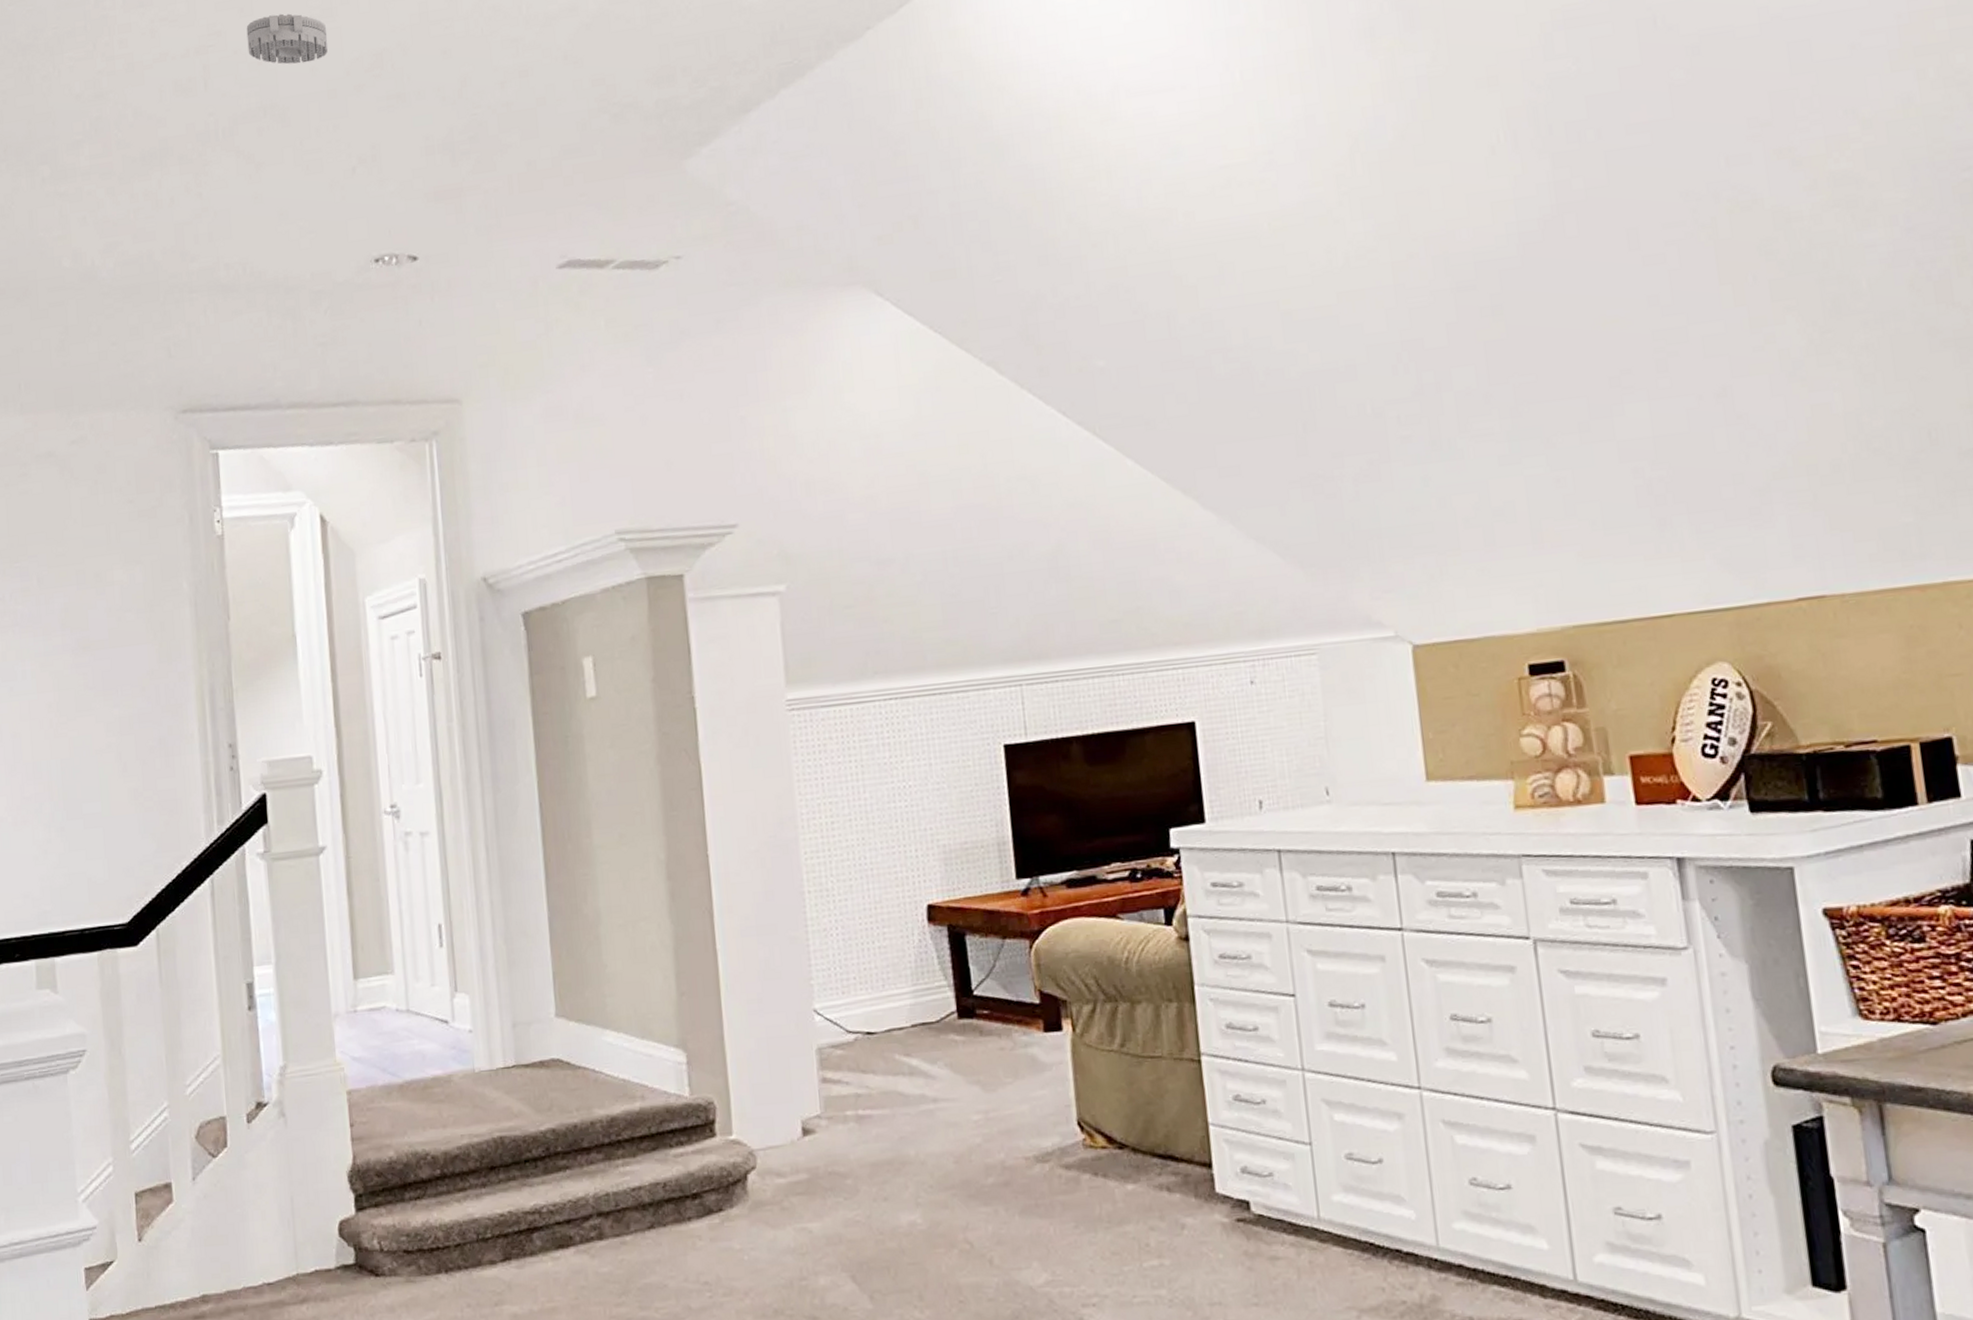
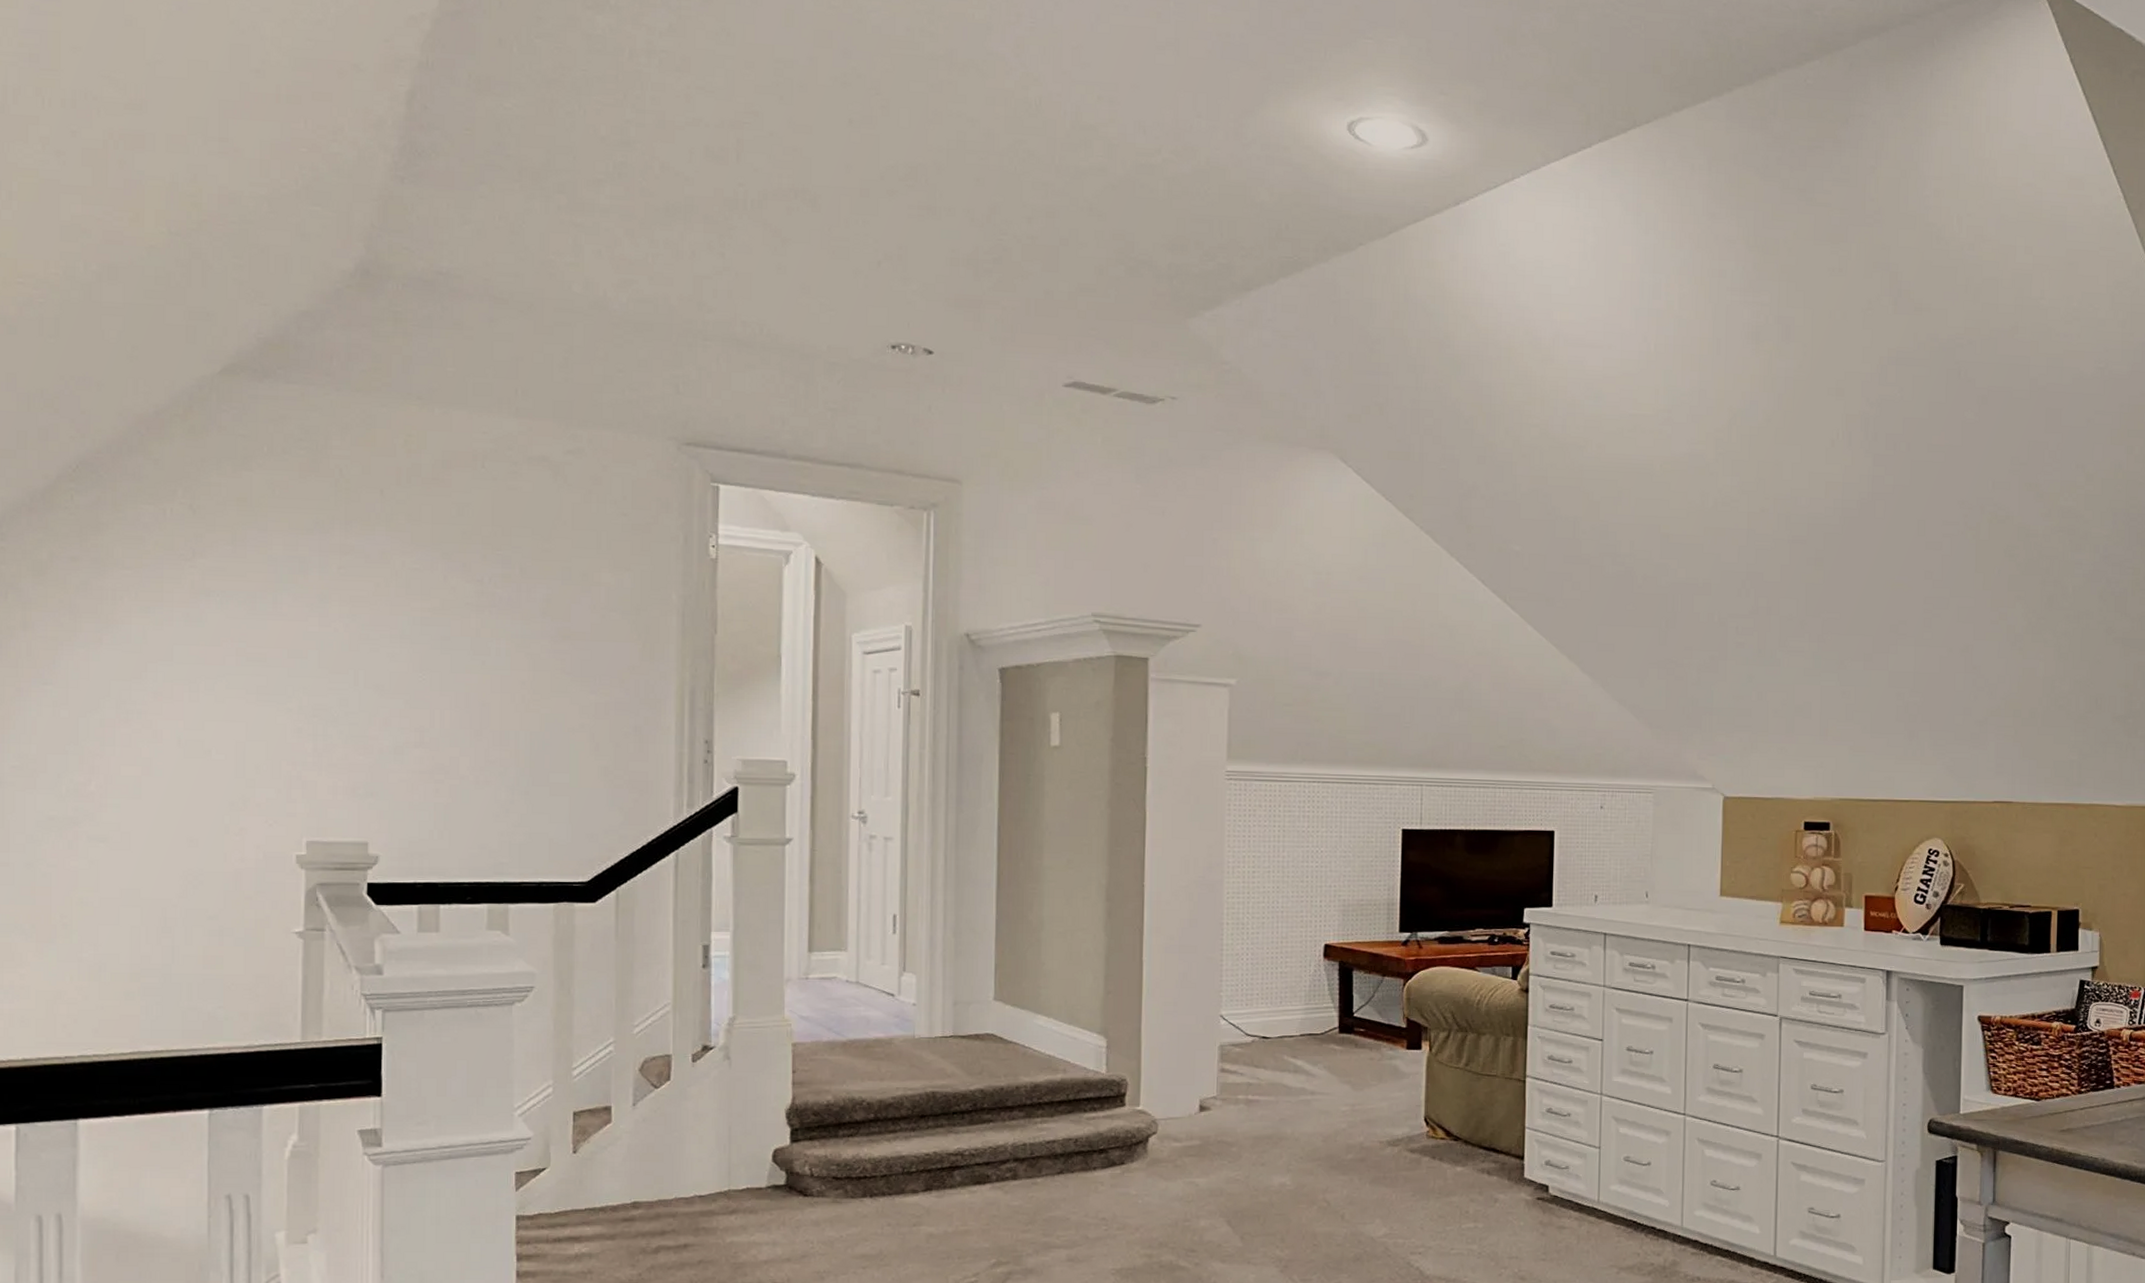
smoke detector: present [246,13,328,65] -> none [784,109,865,160]

